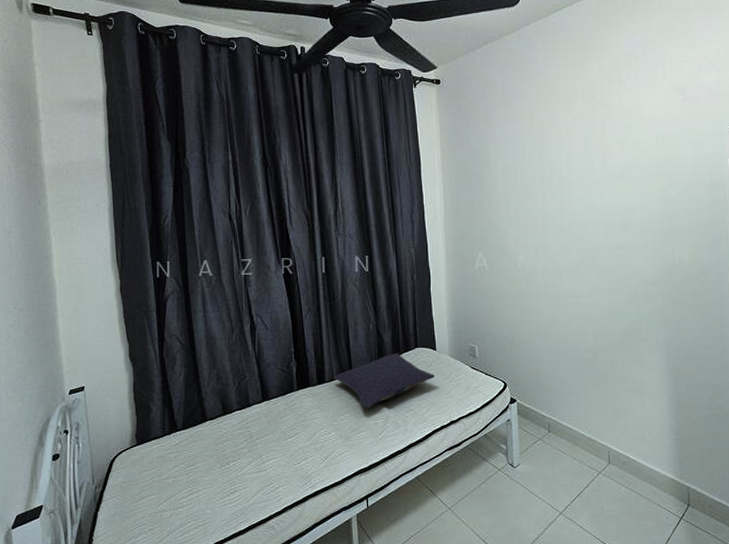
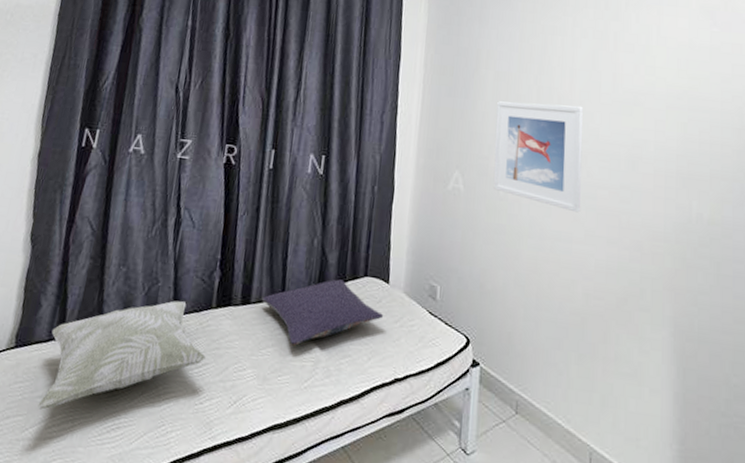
decorative pillow: none [165,389,296,488] -> present [37,300,206,410]
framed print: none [508,184,586,273] -> present [493,101,583,213]

